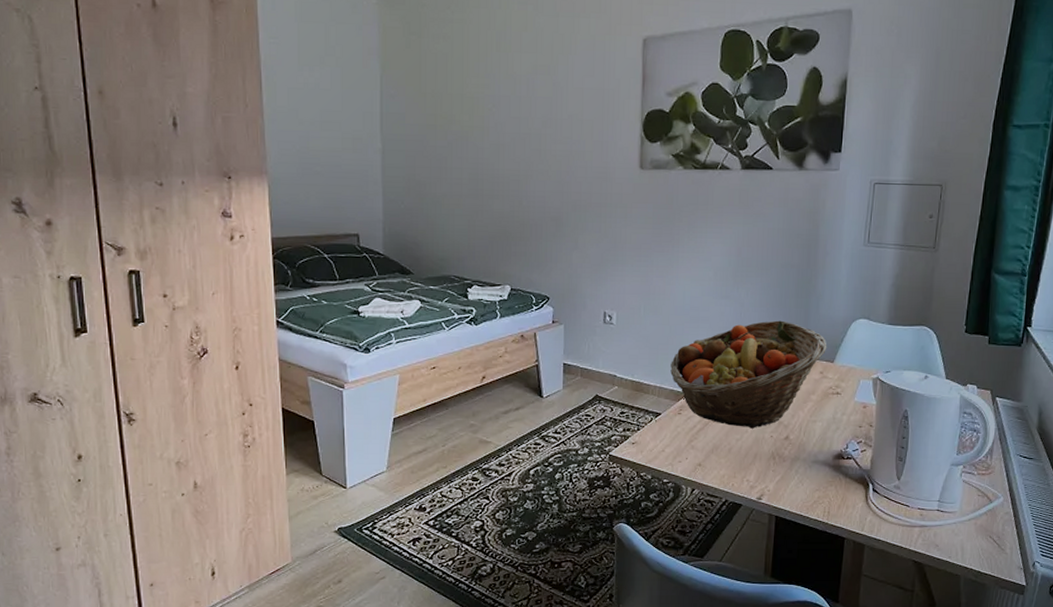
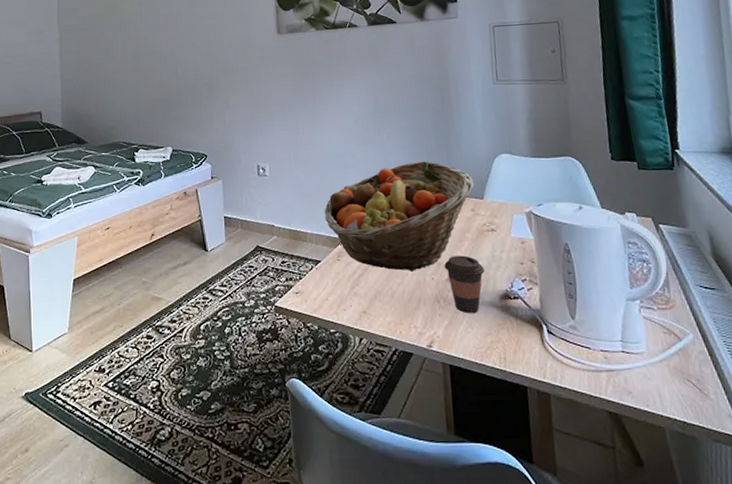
coffee cup: none [785,416,823,471] -> present [444,255,485,314]

